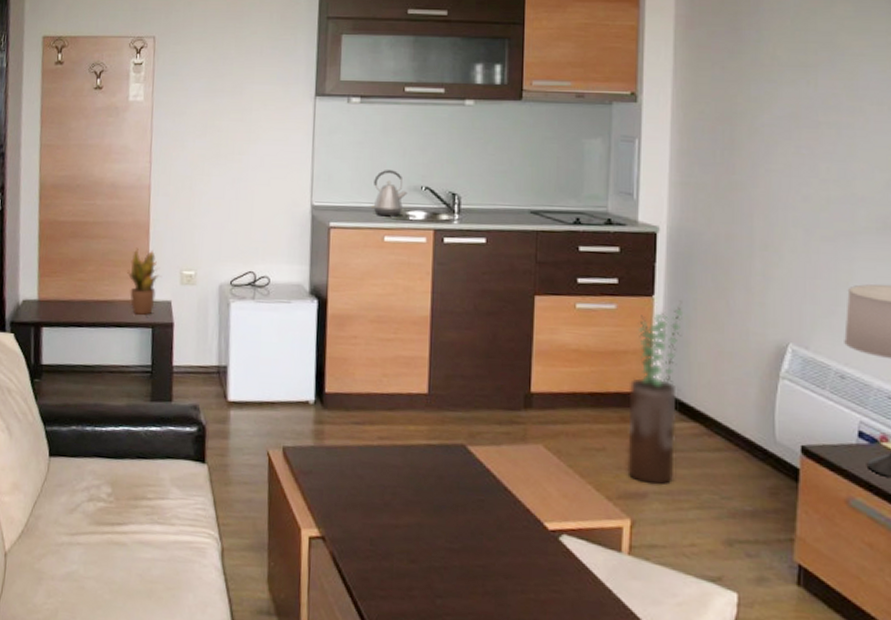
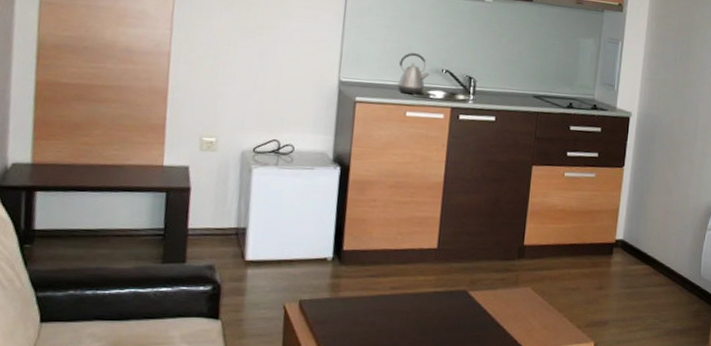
potted plant: present [127,247,162,315] -> none [140,113,180,180]
vase: present [627,300,682,485] -> none [594,171,644,314]

